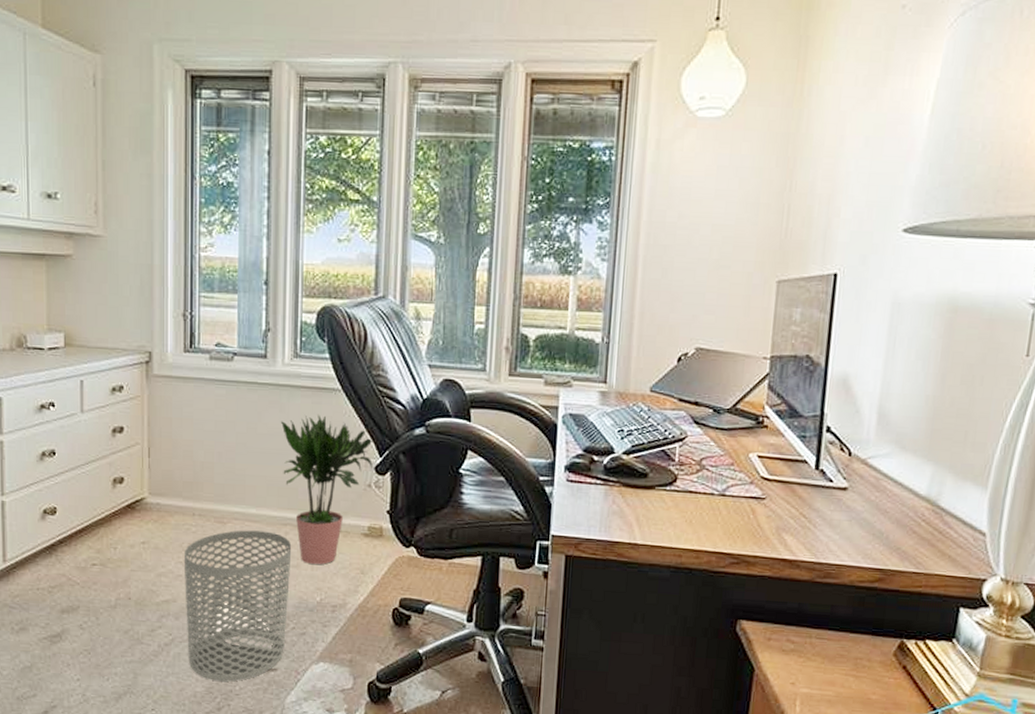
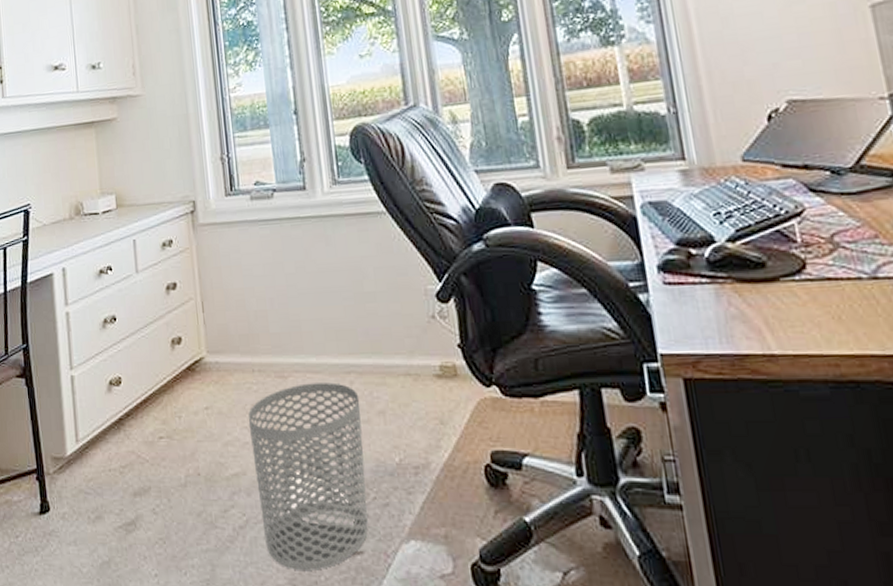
potted plant: present [281,414,375,564] -> none [329,242,433,417]

